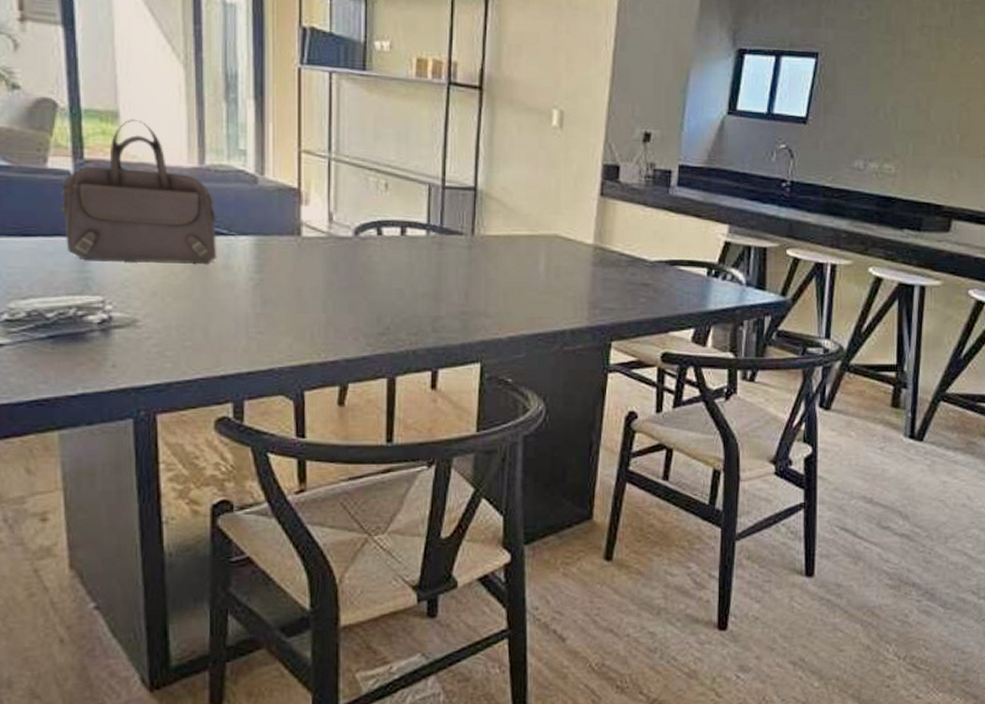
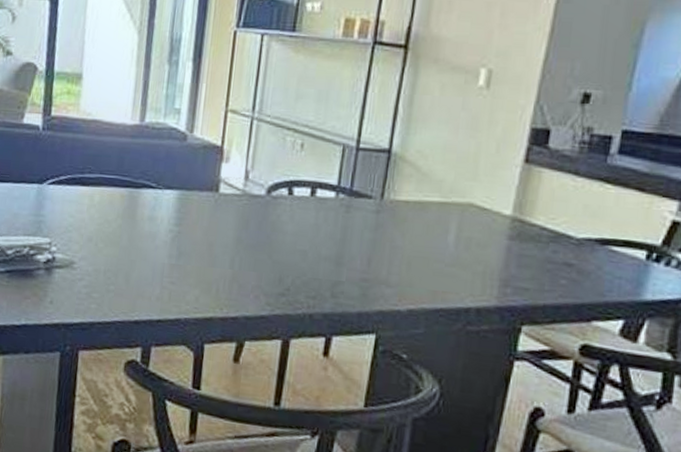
handbag: present [60,119,217,264] -> none [28,80,149,214]

